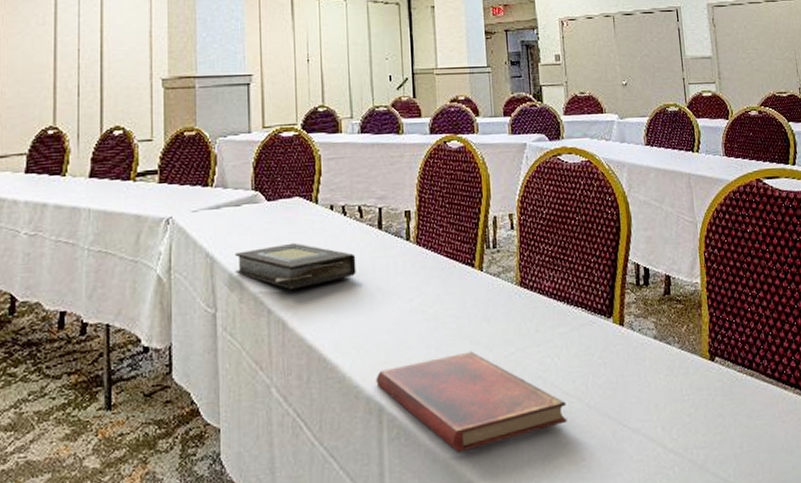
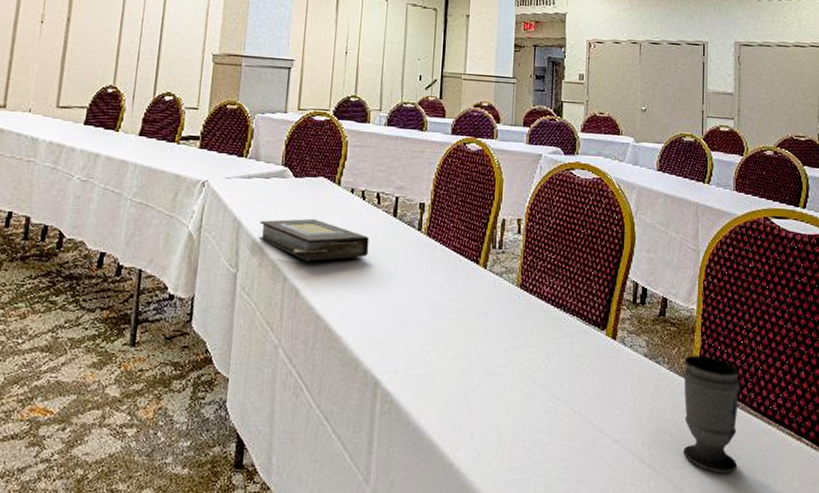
diary: present [376,351,567,453] -> none [375,342,551,435]
cup: none [694,329,759,447] -> present [683,355,740,474]

